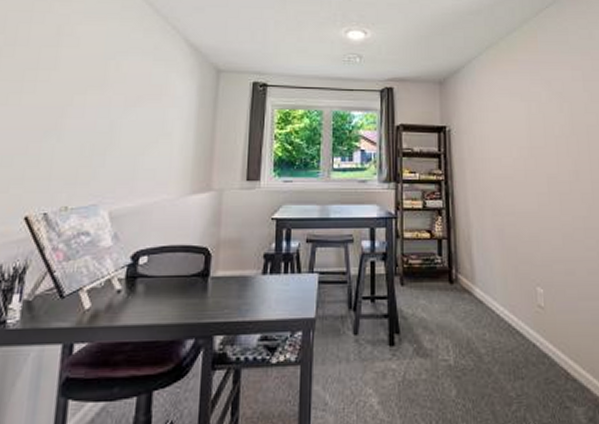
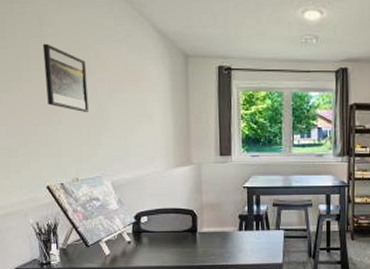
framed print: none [49,53,103,128] -> present [42,43,90,112]

